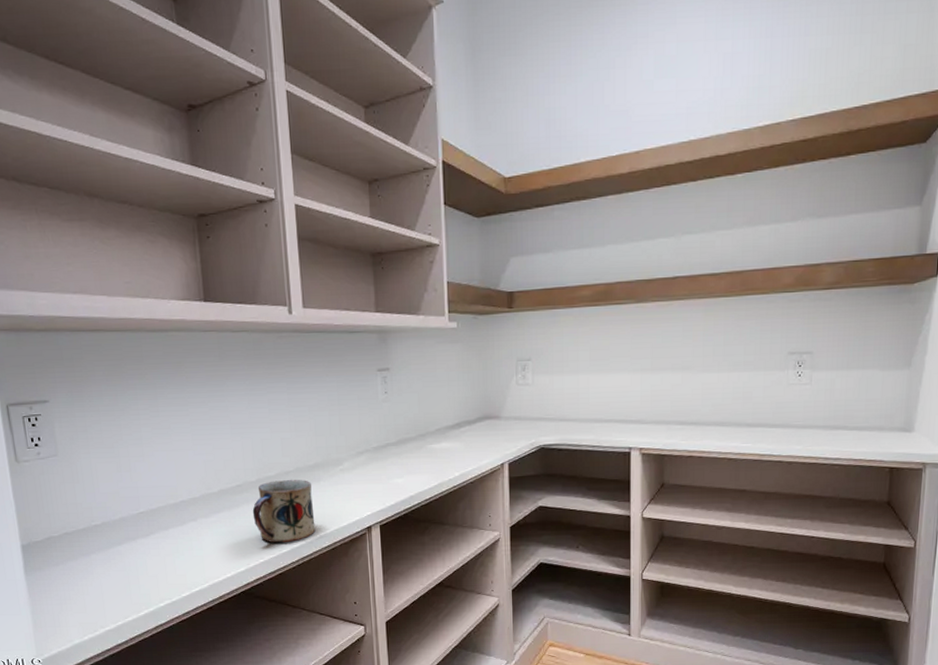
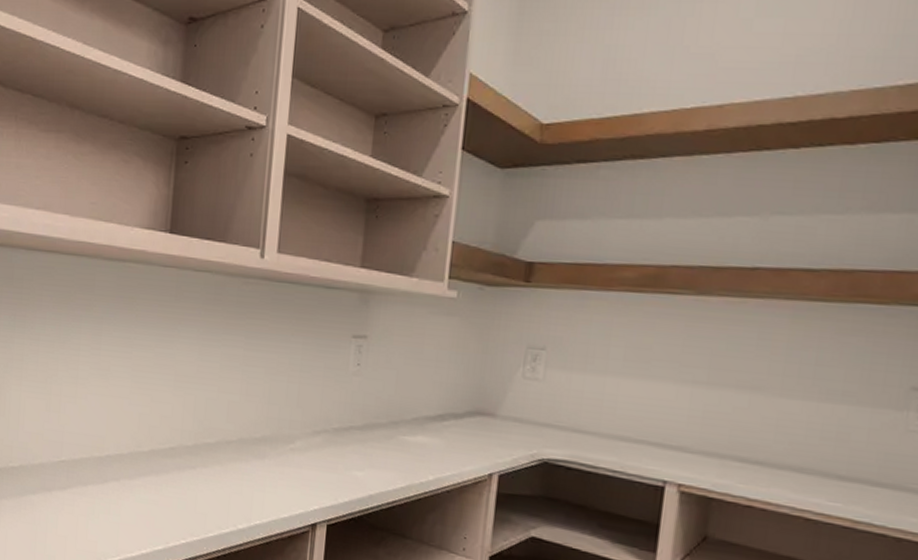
mug: present [252,479,316,543] -> none [182,449,255,526]

